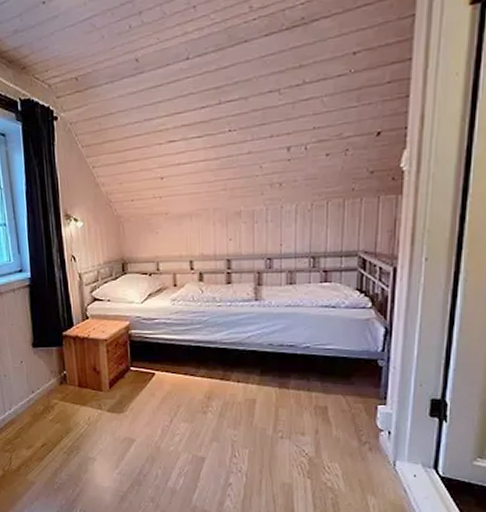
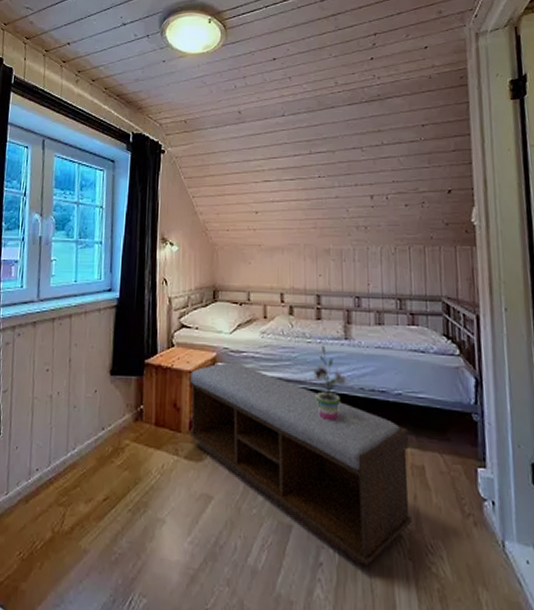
bench: none [105,328,314,484] -> present [189,362,412,566]
potted plant: none [220,307,259,374] -> present [310,345,349,421]

